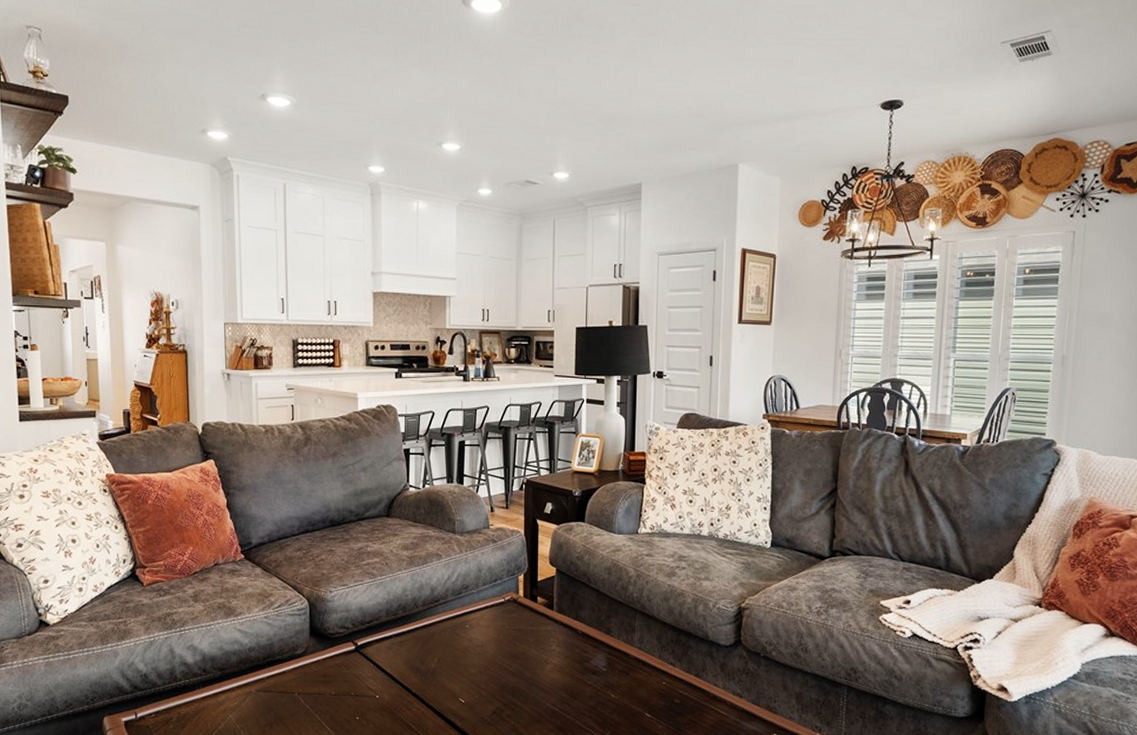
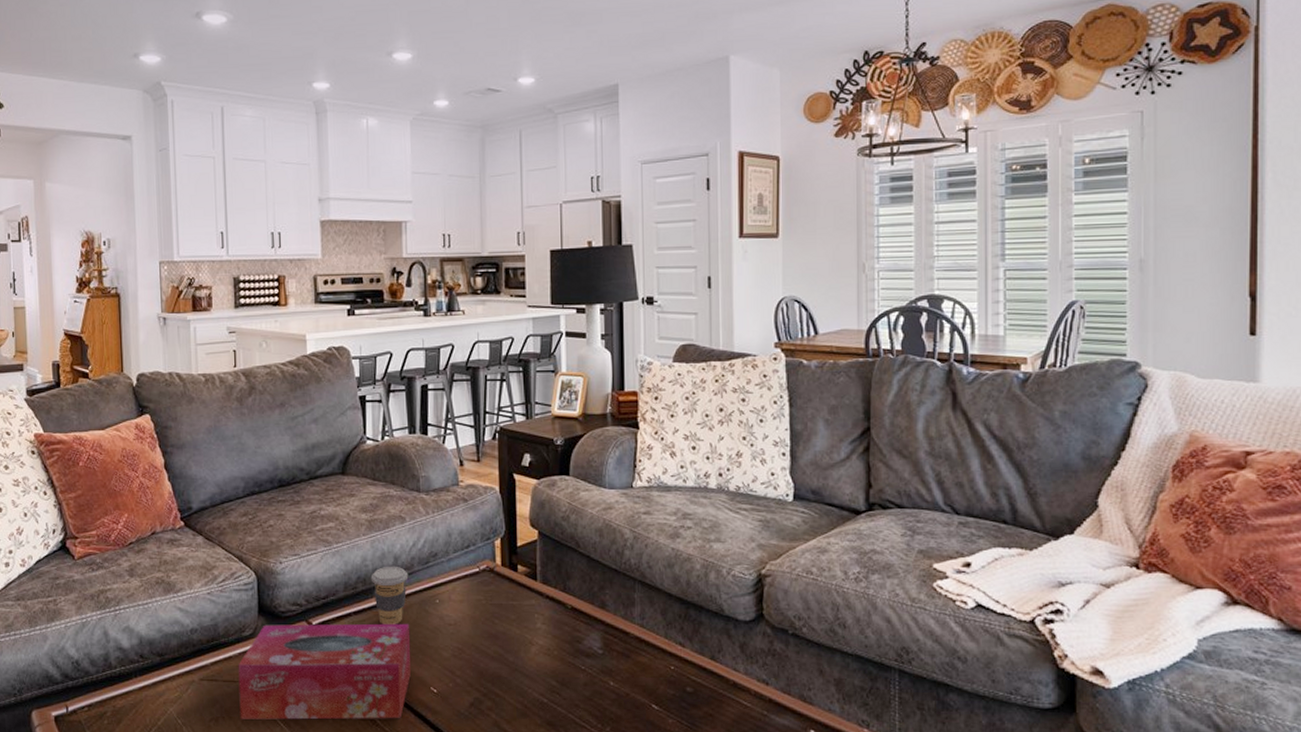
tissue box: none [291,644,443,725] -> present [238,623,412,720]
coffee cup: none [410,596,443,645] -> present [370,566,409,624]

